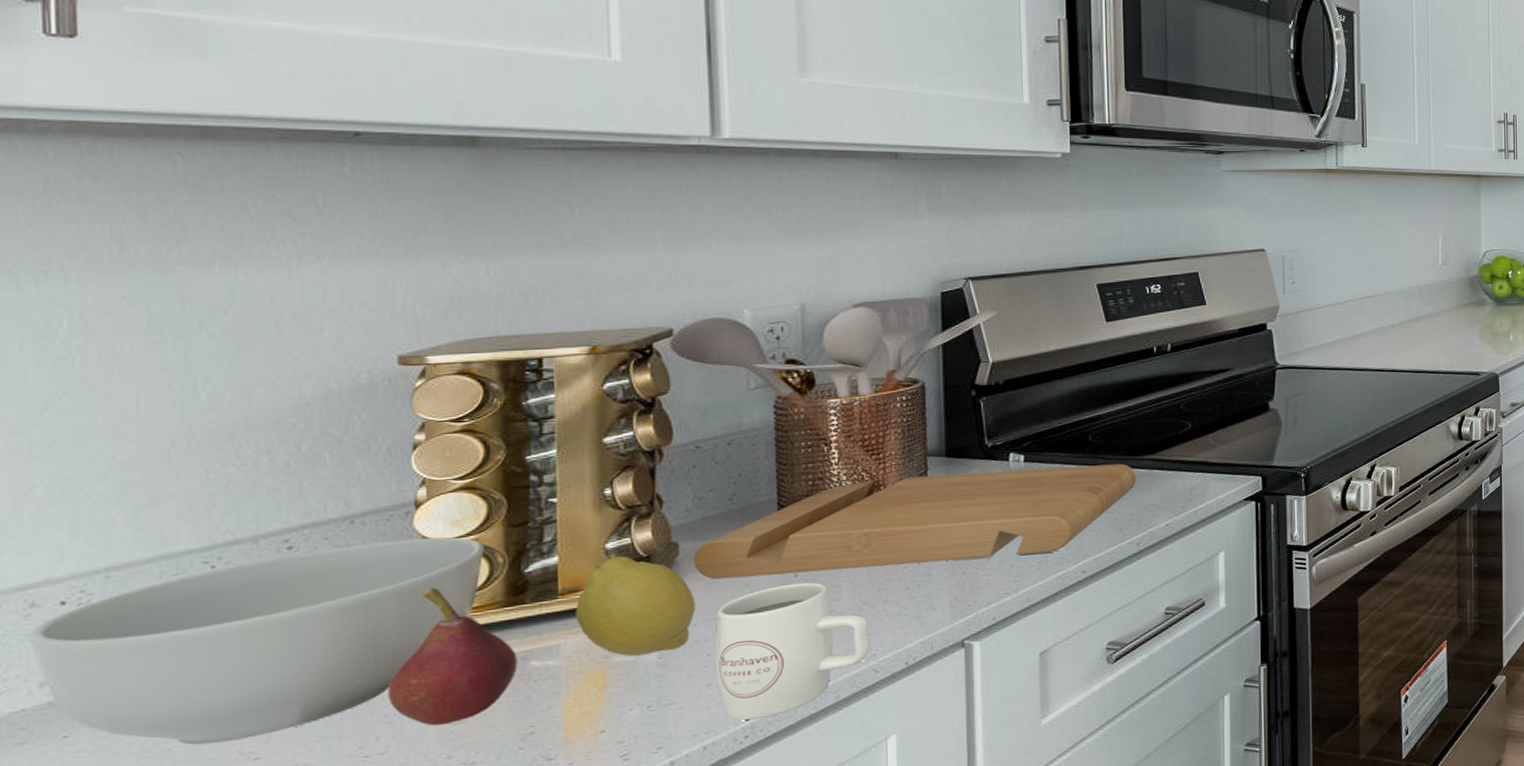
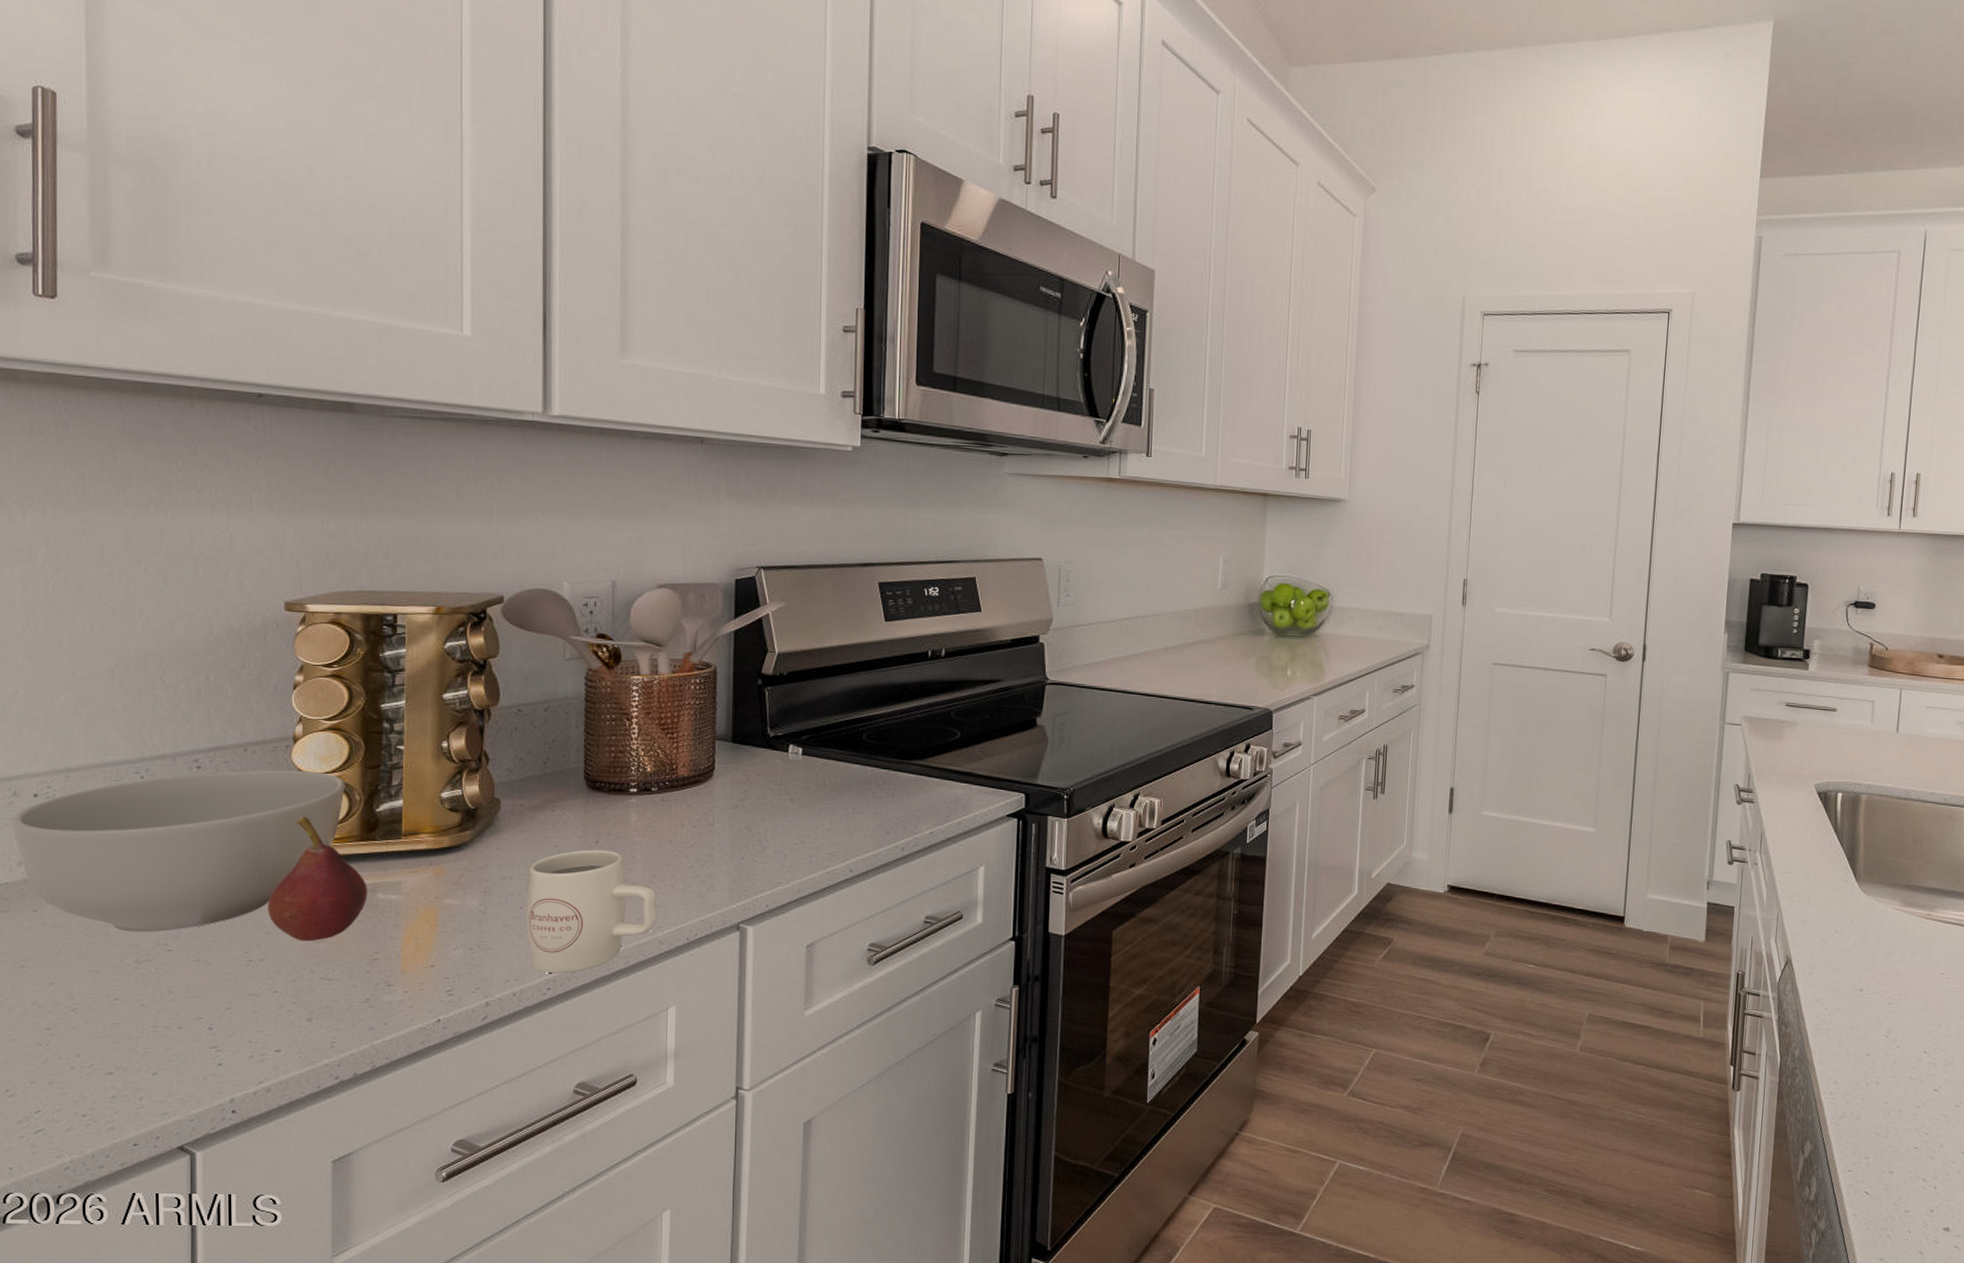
fruit: present [575,556,696,656] -> none [414,806,512,900]
cutting board: present [693,463,1136,580] -> none [512,758,905,847]

